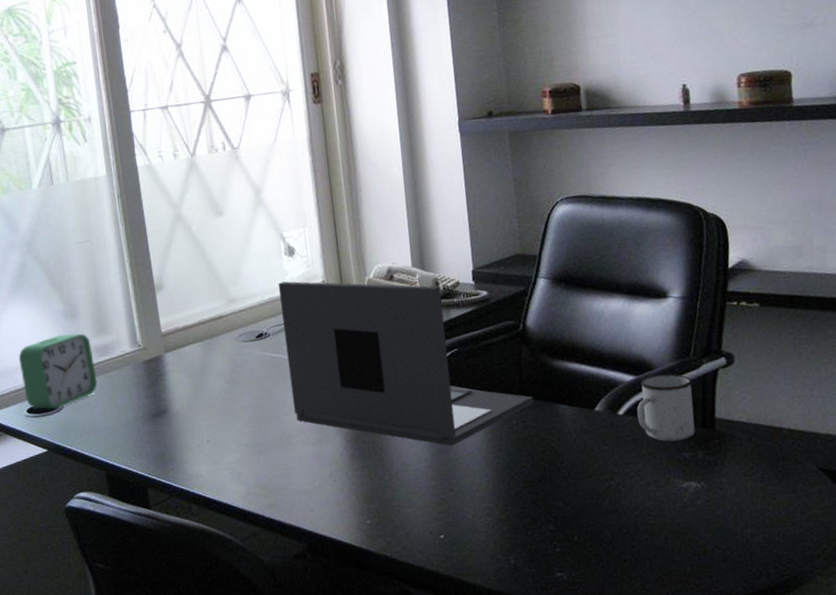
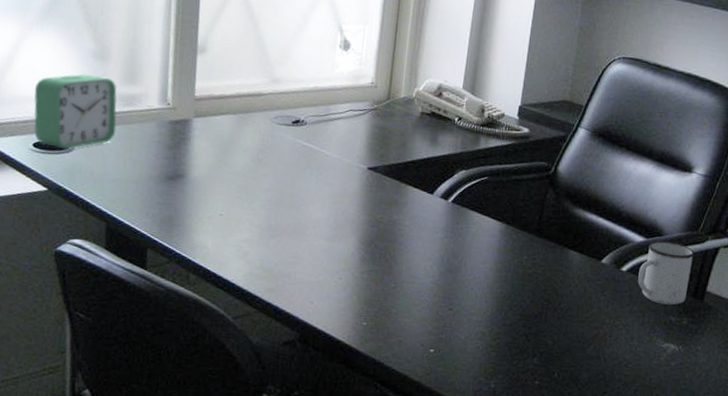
laptop: present [278,281,534,447] -> none [314,73,548,268]

